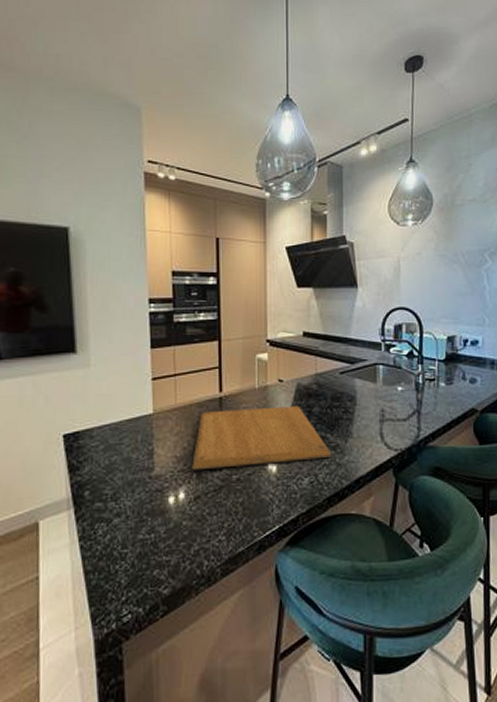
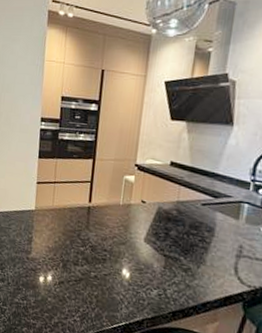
chopping board: present [192,405,332,471] -> none [60,216,183,278]

